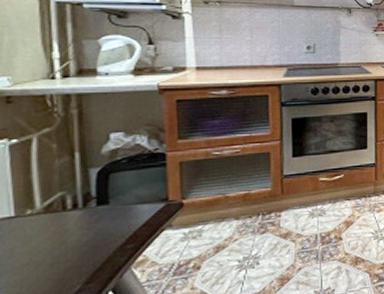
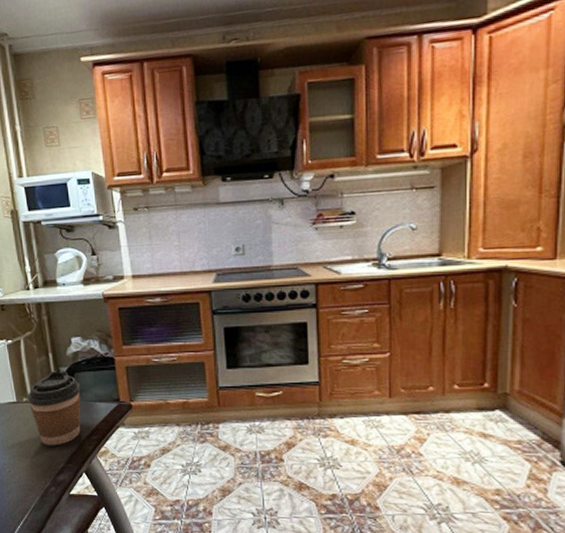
coffee cup: none [33,171,117,267] -> present [27,370,81,446]

